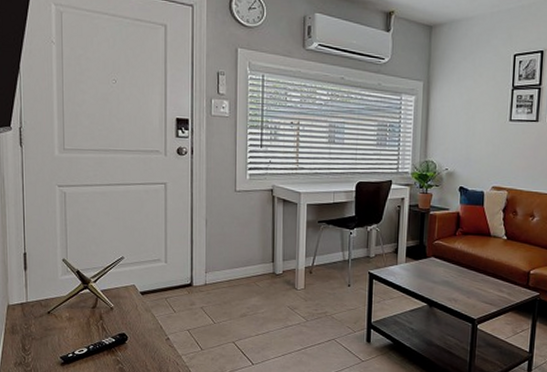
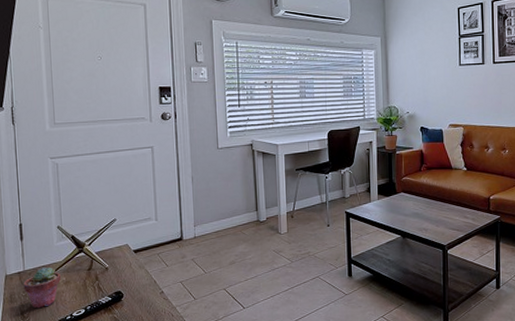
potted succulent: none [26,301,64,343] -> present [23,268,61,309]

